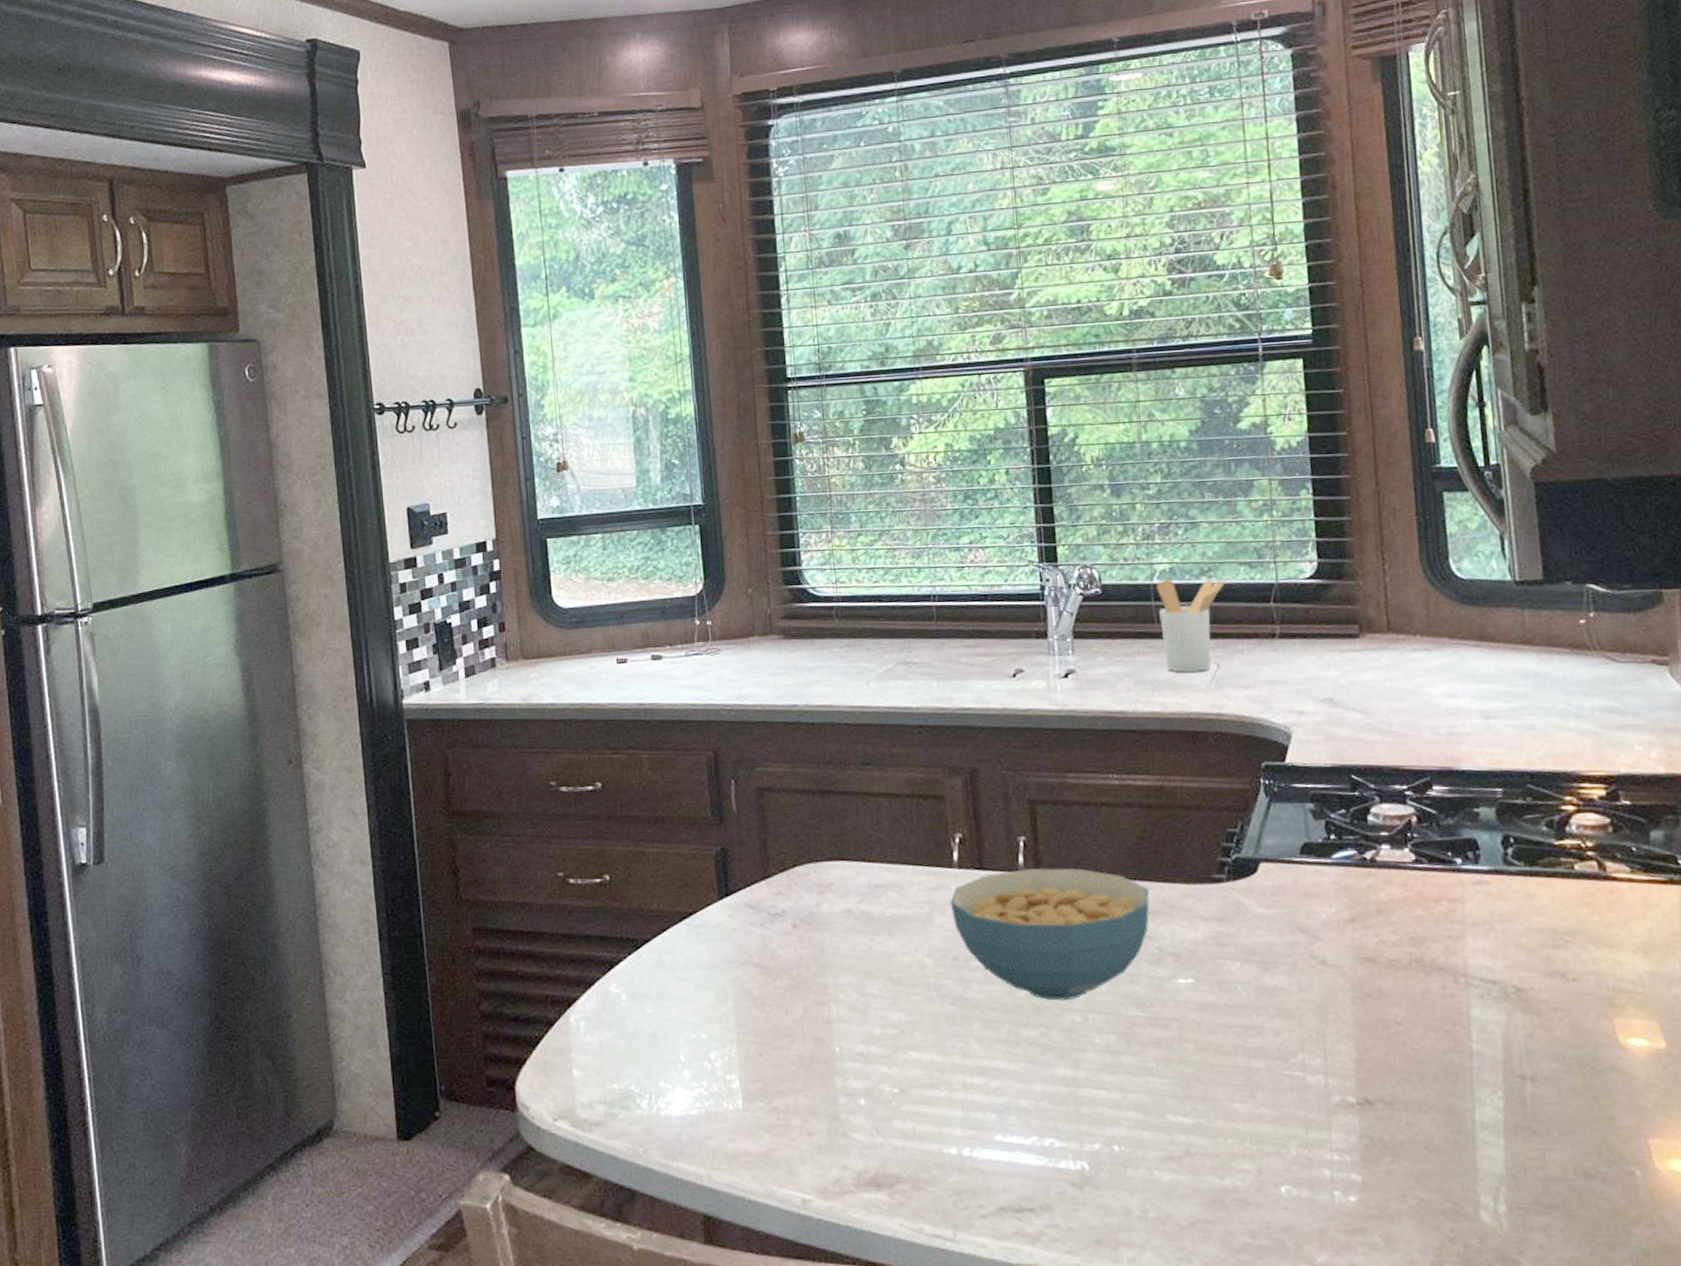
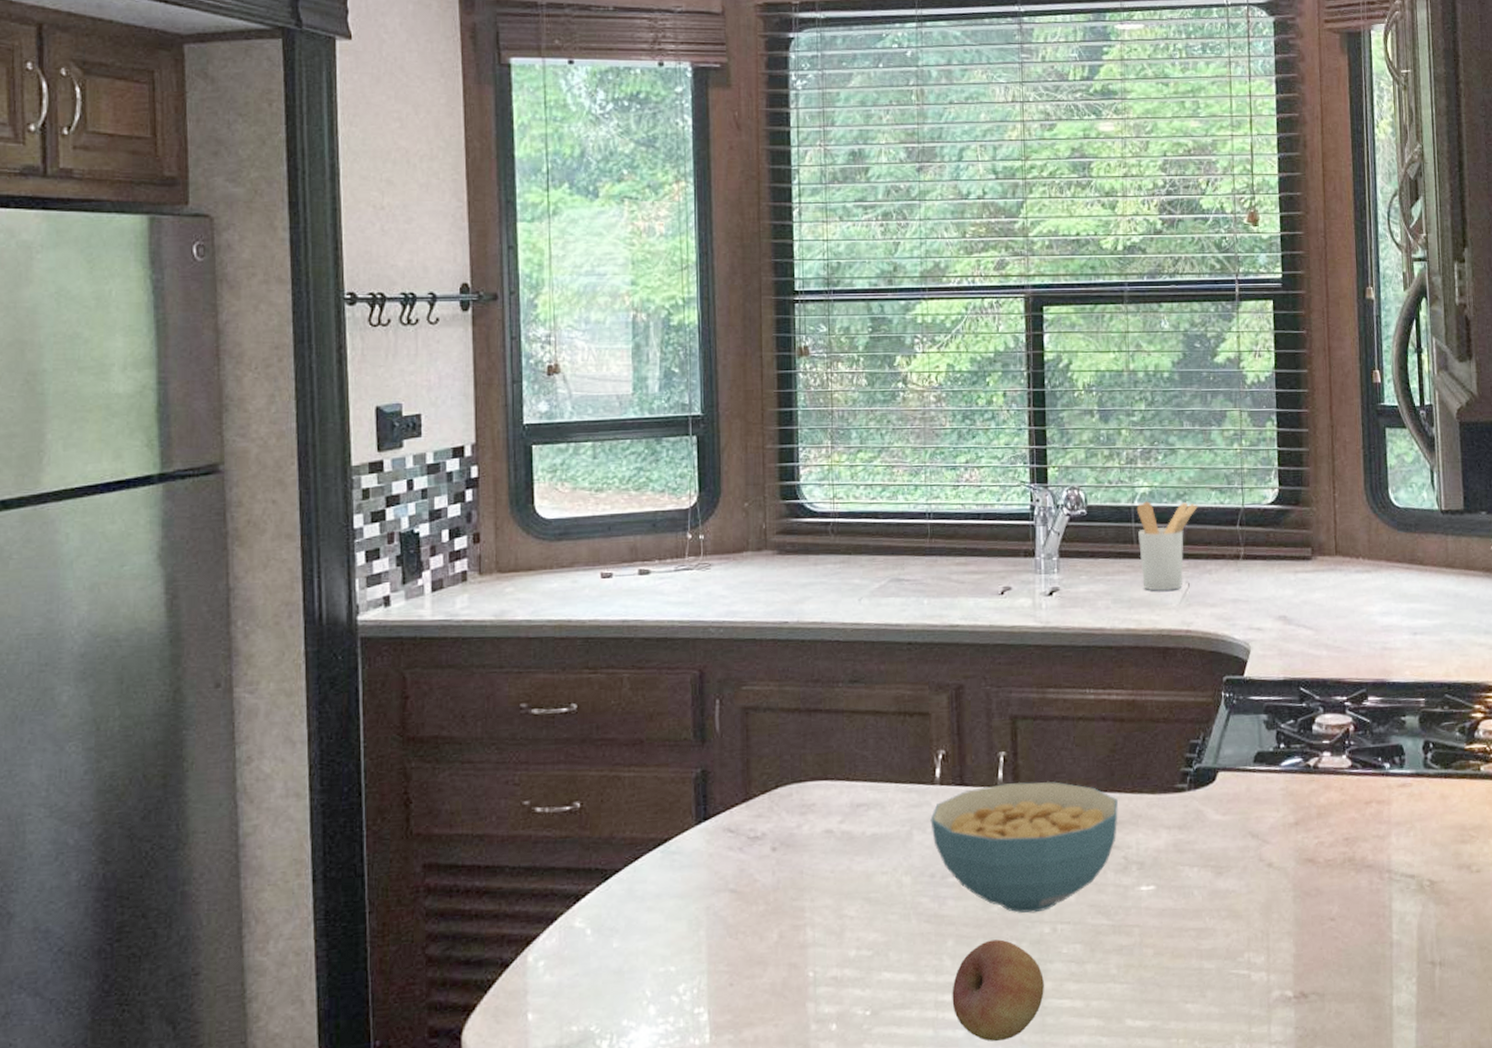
fruit: none [980,1025,1078,1128] -> present [952,939,1045,1042]

